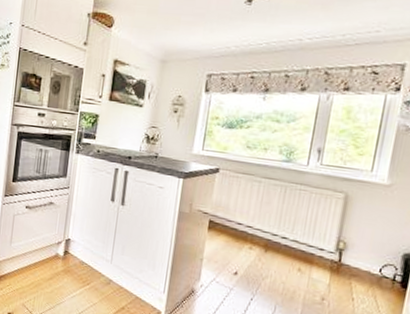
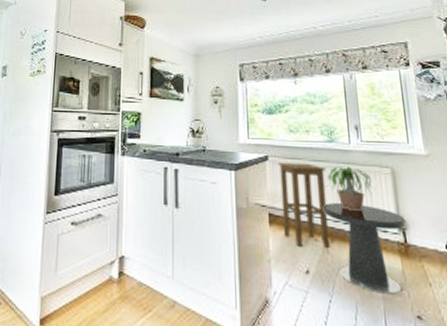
stool: none [220,175,276,258] -> present [278,162,330,249]
side table: none [265,218,346,302] -> present [324,202,407,294]
potted plant: none [272,186,322,230] -> present [326,166,375,212]

